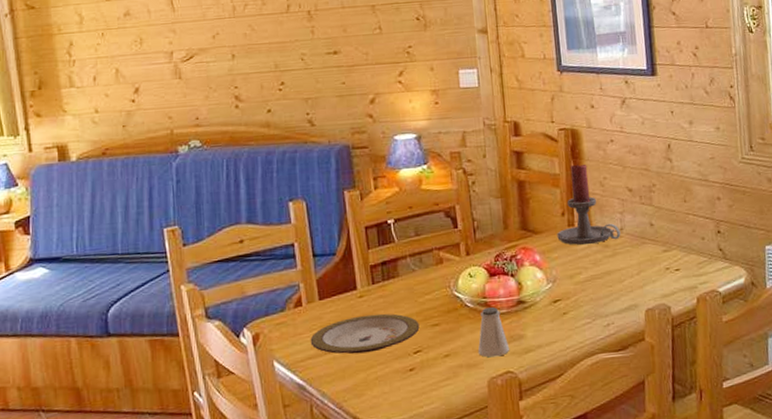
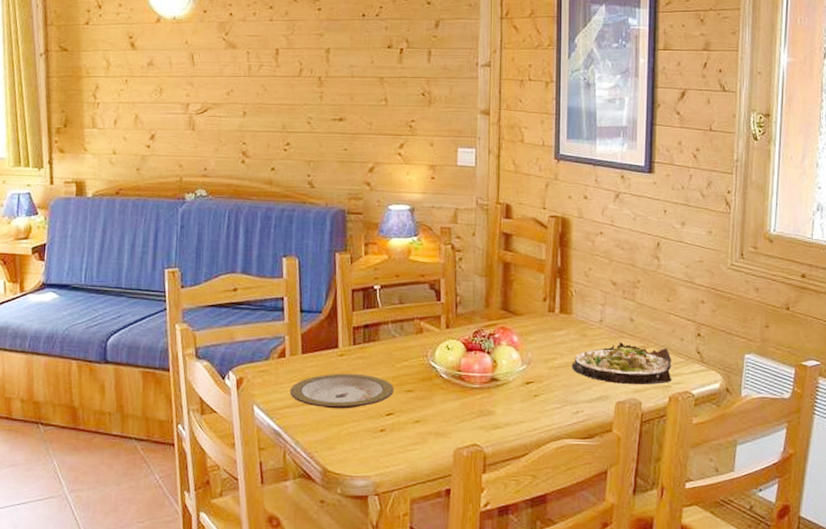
saltshaker: present [477,307,510,358] -> none [447,381,479,429]
candle holder: present [557,164,621,245] -> none [536,252,600,332]
salad plate: none [597,248,698,292] -> present [572,341,672,386]

